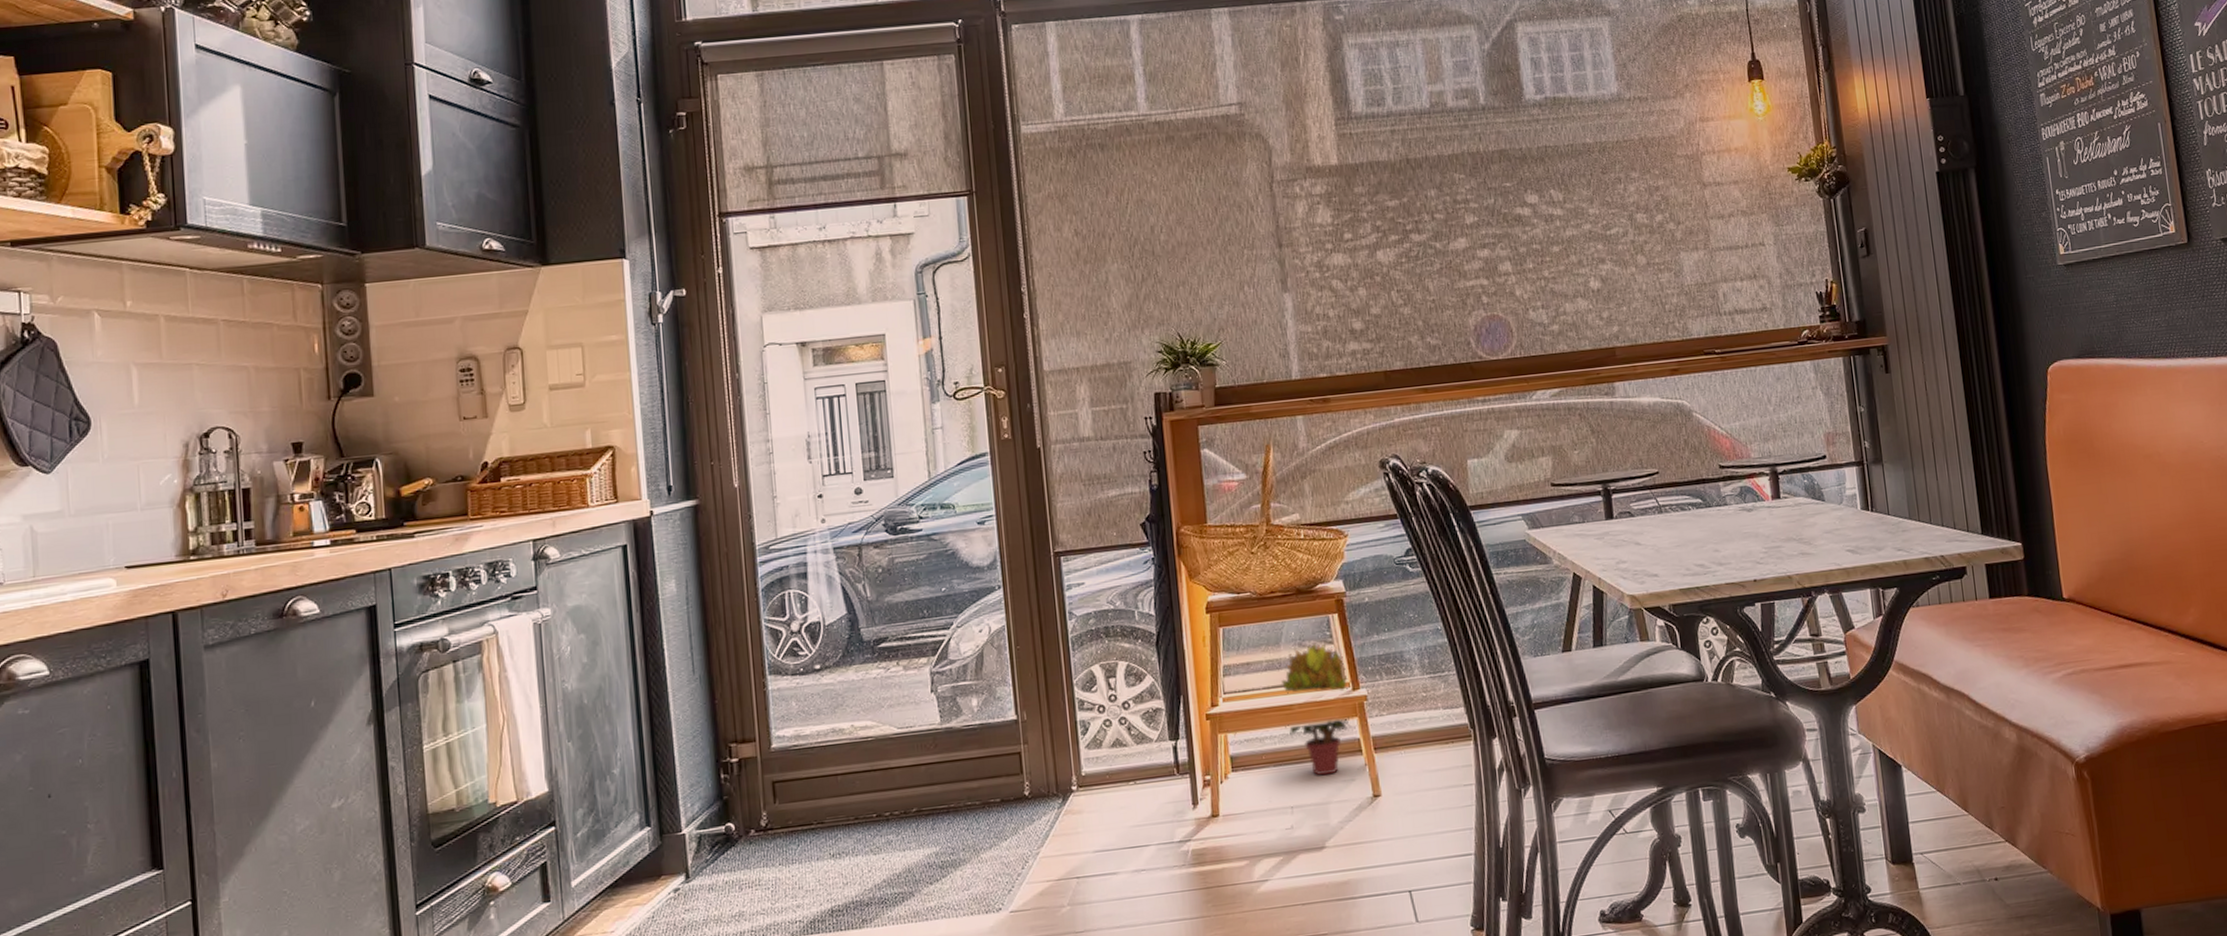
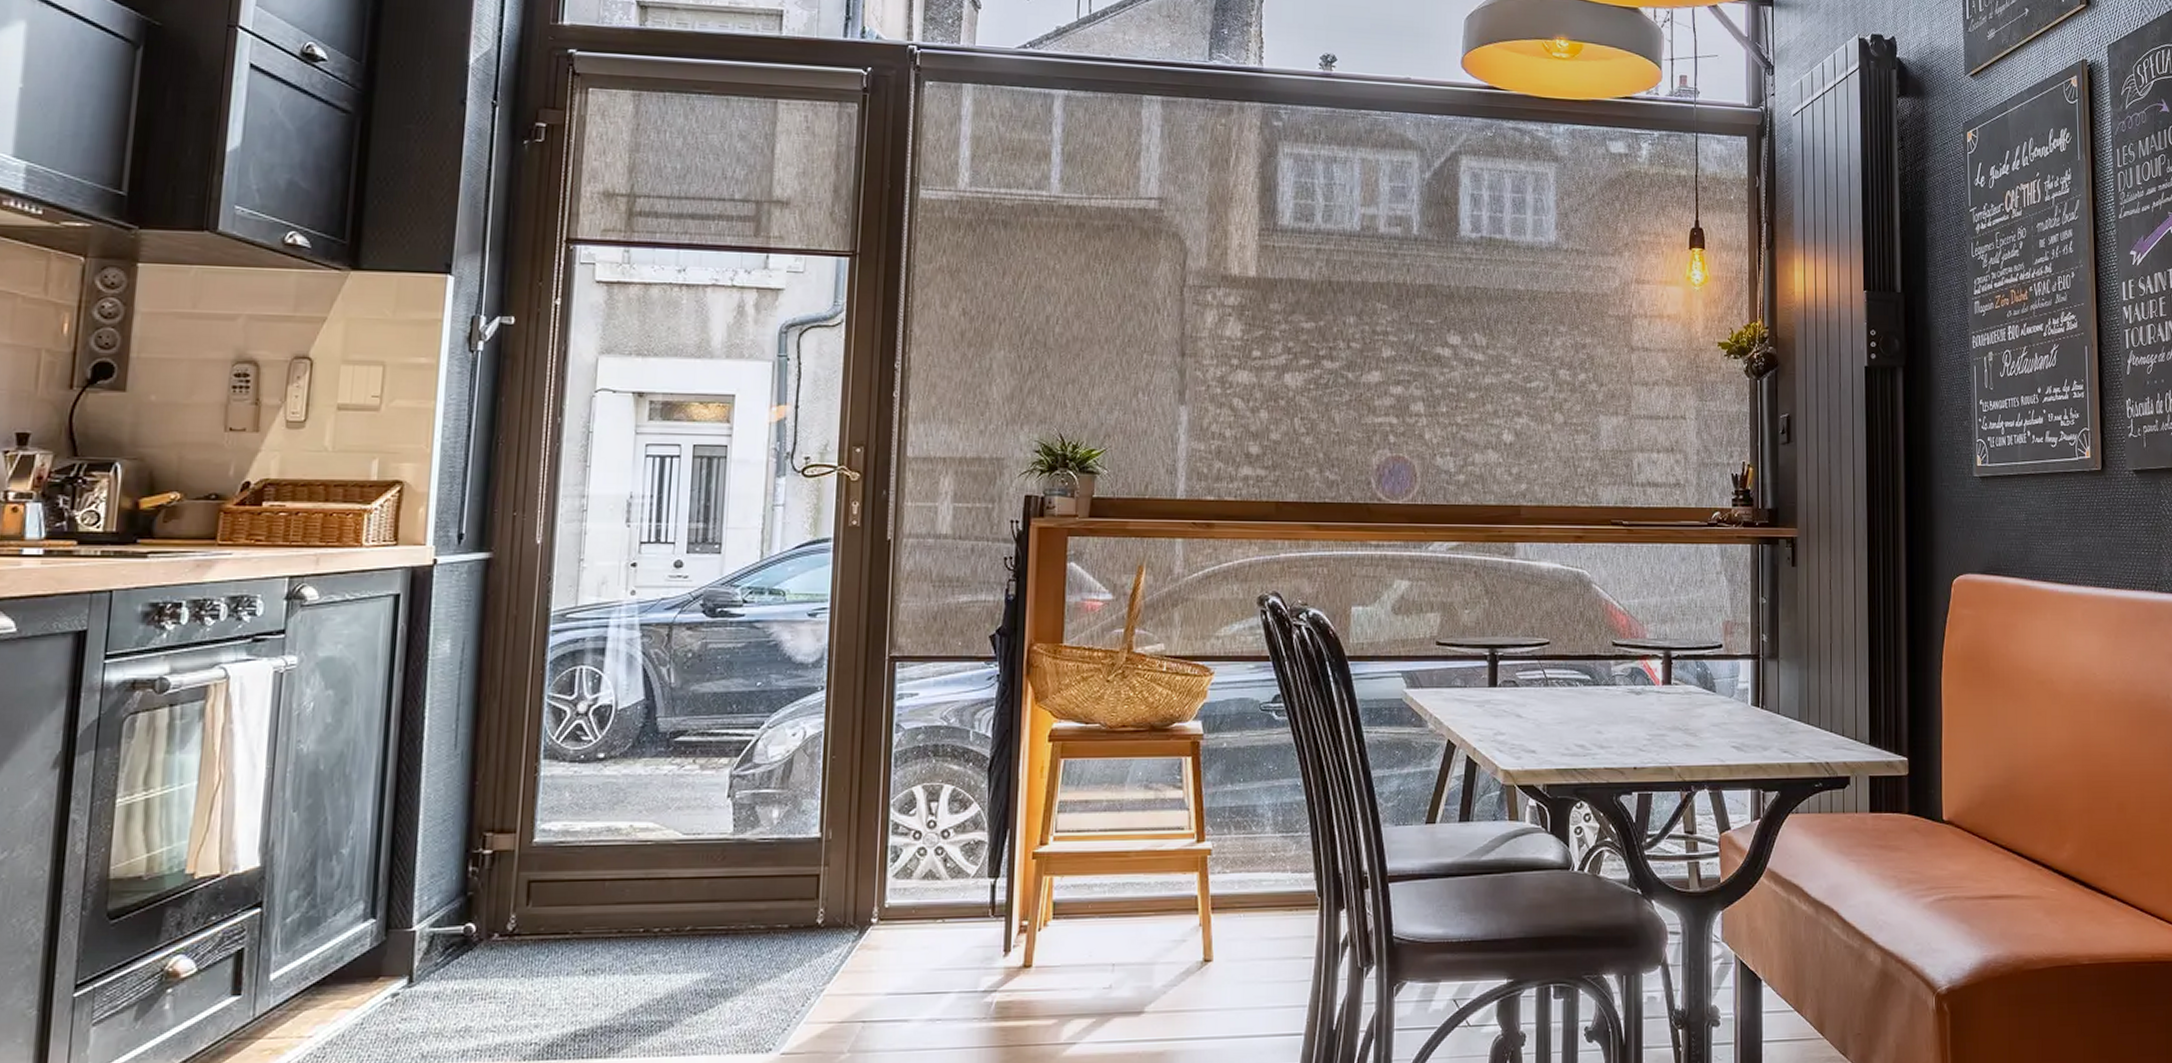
potted plant: present [1281,643,1350,776] -> none [1118,786,1193,933]

